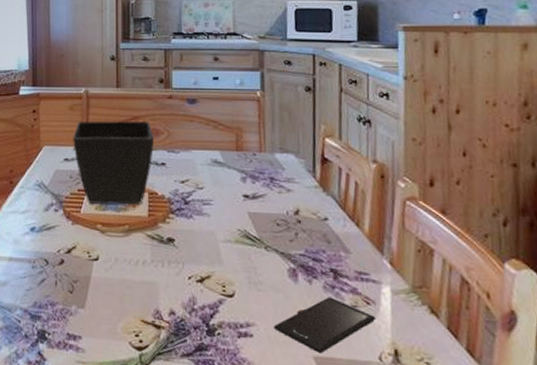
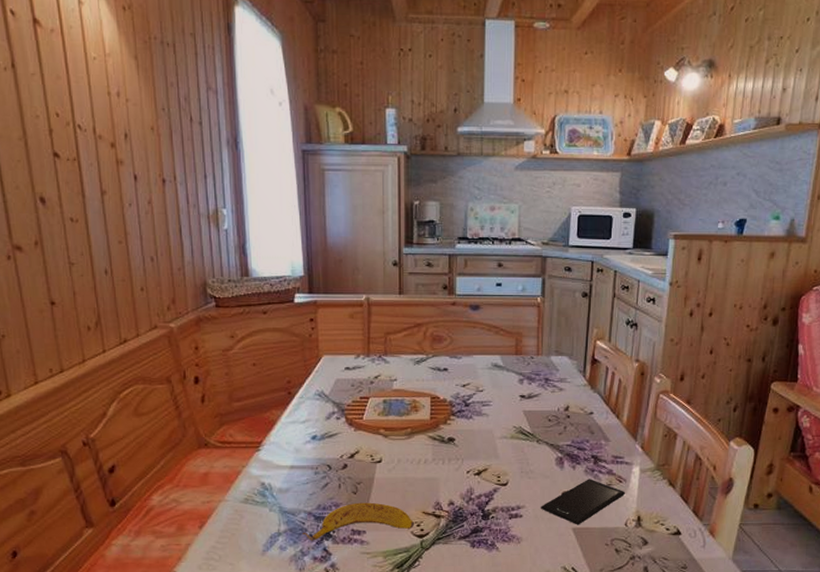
banana: none [18,303,132,343] -> present [303,502,414,541]
flower pot: present [73,121,155,205] -> none [354,328,437,411]

